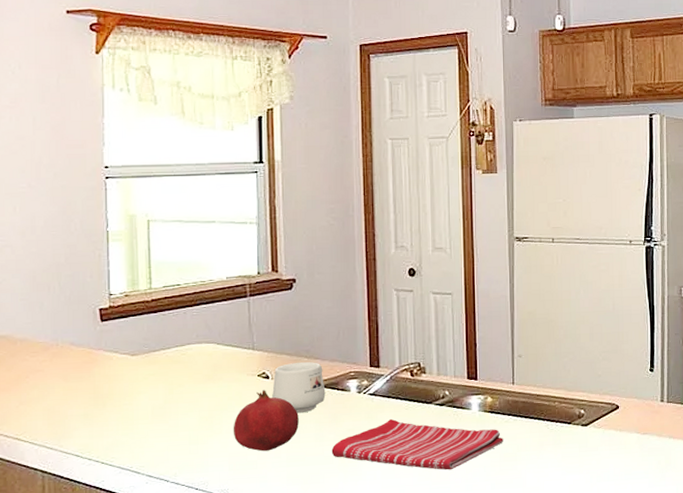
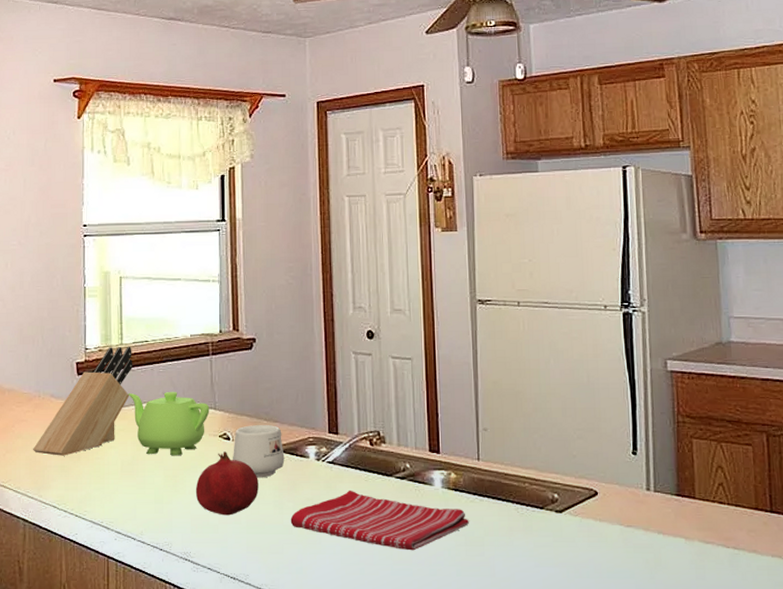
knife block: none [51,291,164,405] -> present [33,347,133,456]
teapot: none [158,333,248,398] -> present [128,391,210,456]

